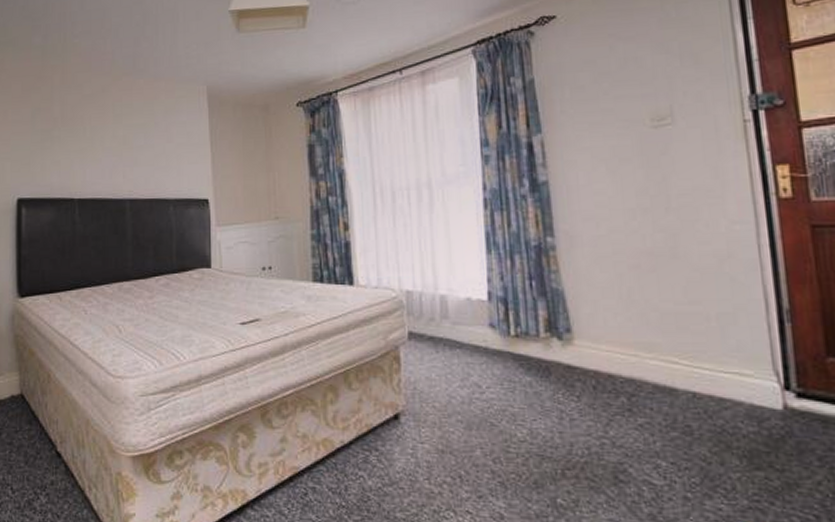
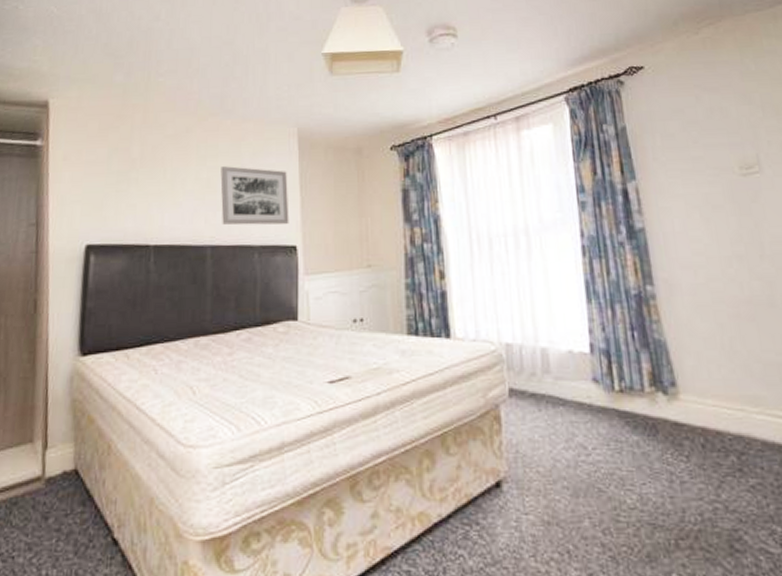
wall art: none [136,124,201,180] -> present [220,166,289,226]

